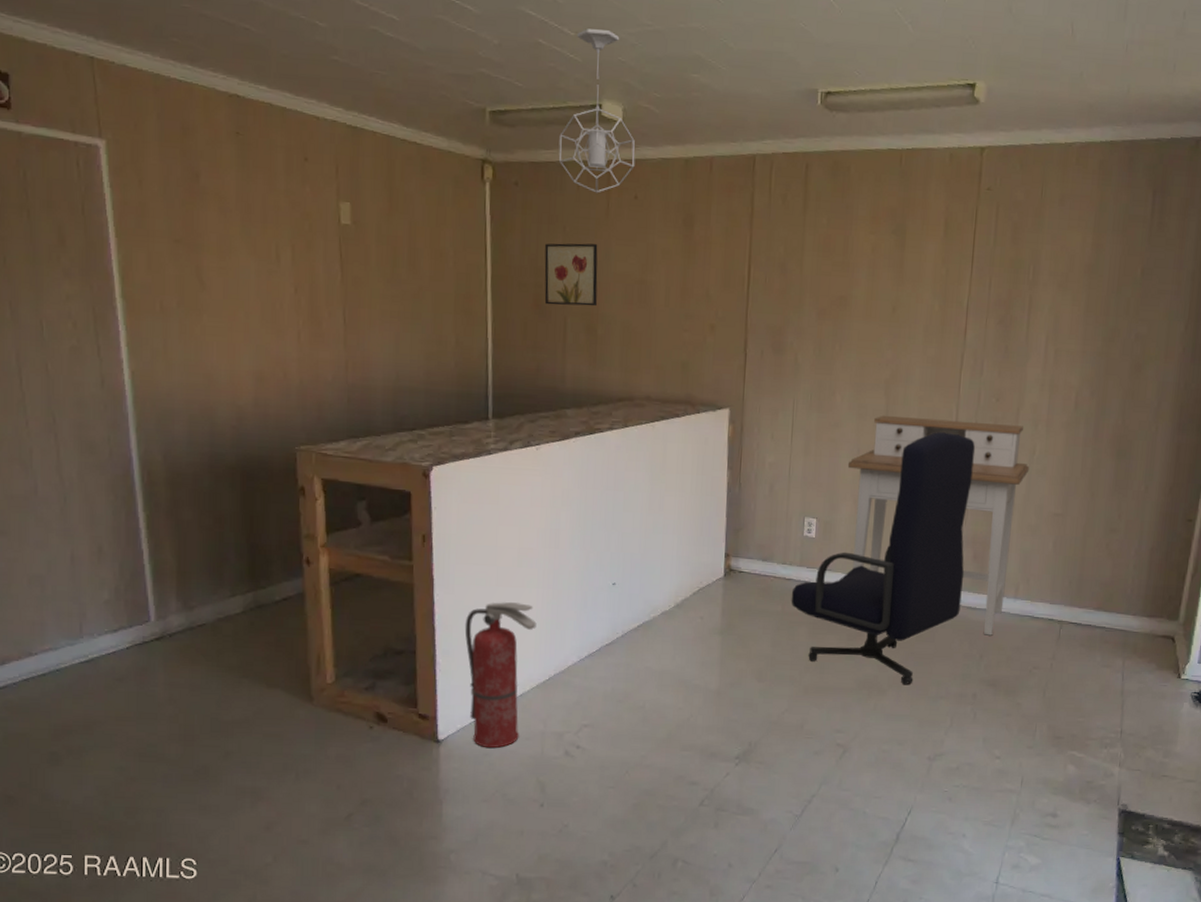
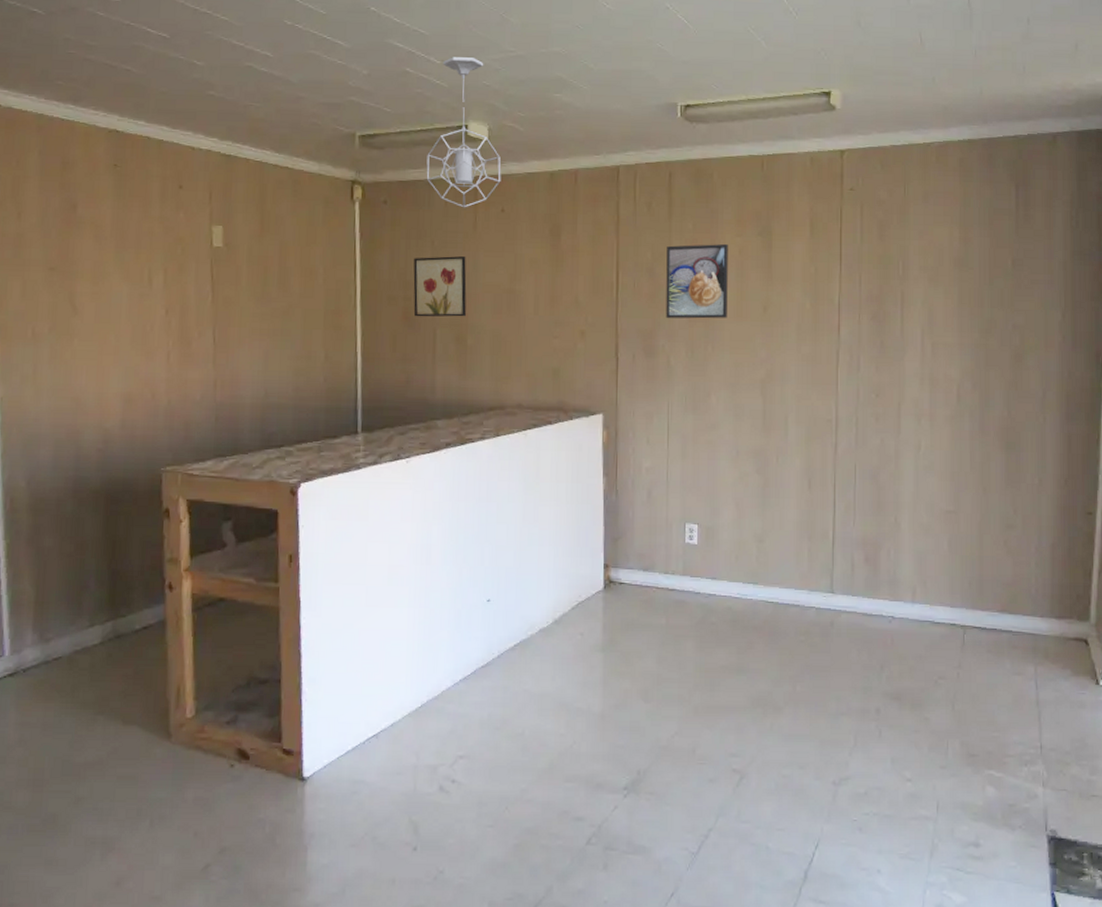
fire extinguisher: present [464,602,537,748] -> none [332,624,408,784]
office chair: present [791,432,976,685] -> none [675,430,859,702]
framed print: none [795,240,861,318] -> present [666,244,728,319]
desk: present [847,415,1030,636] -> none [727,415,916,644]

